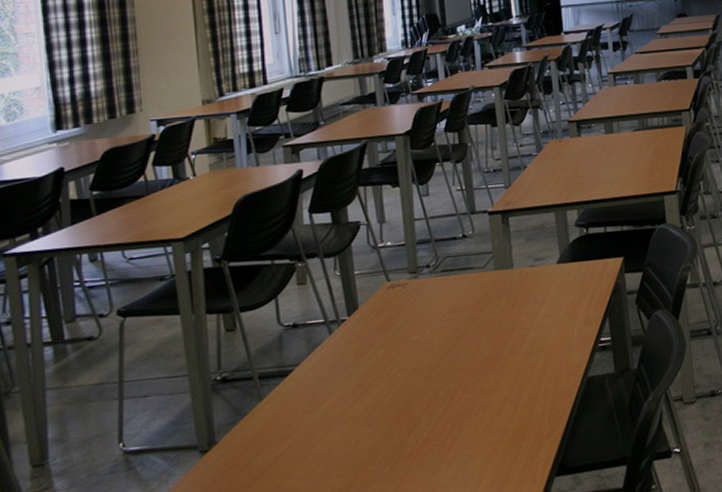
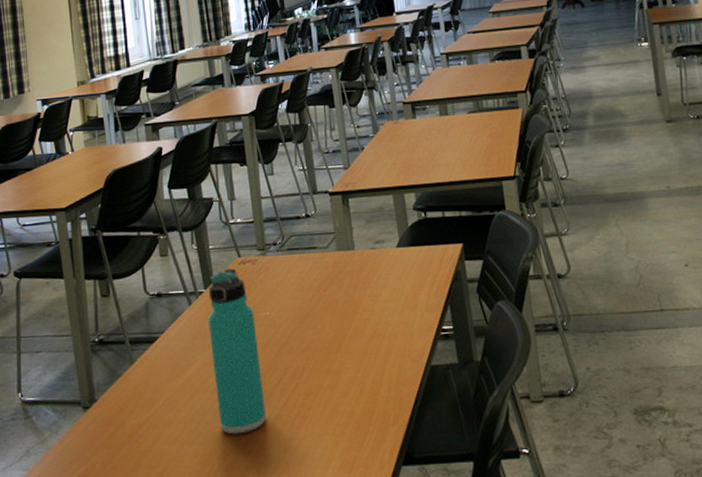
thermos bottle: none [350,293,414,464] -> present [207,268,267,435]

